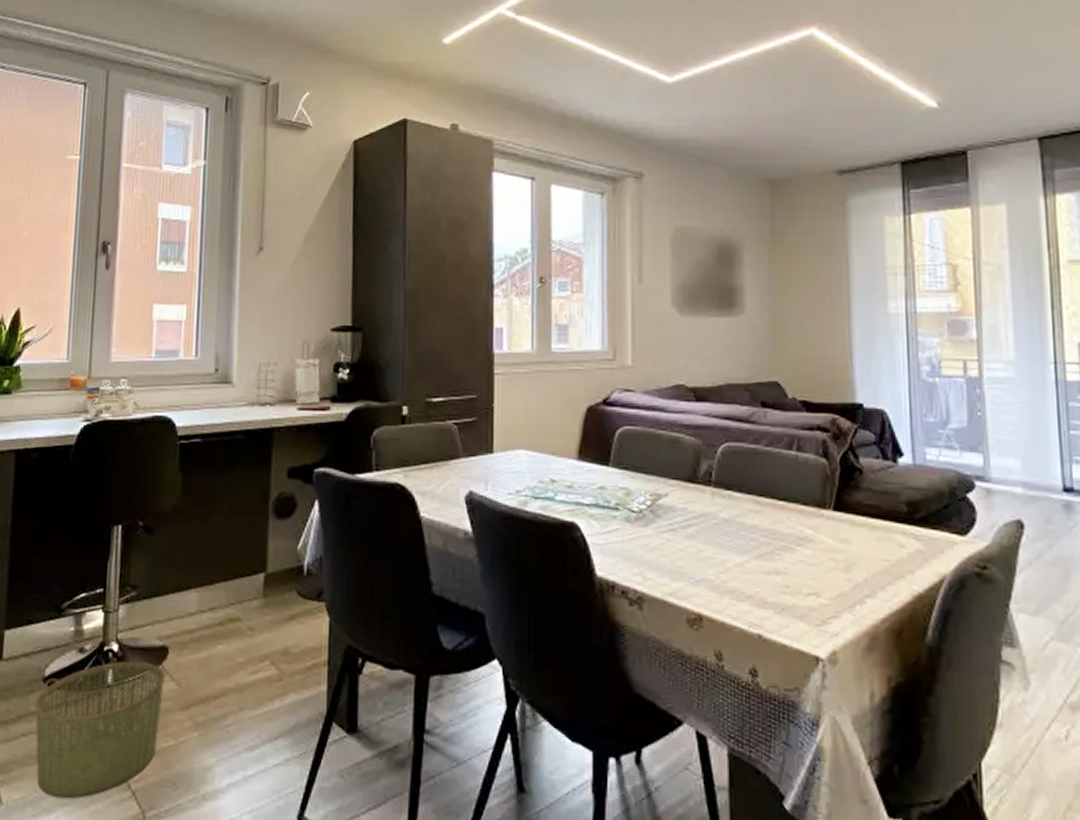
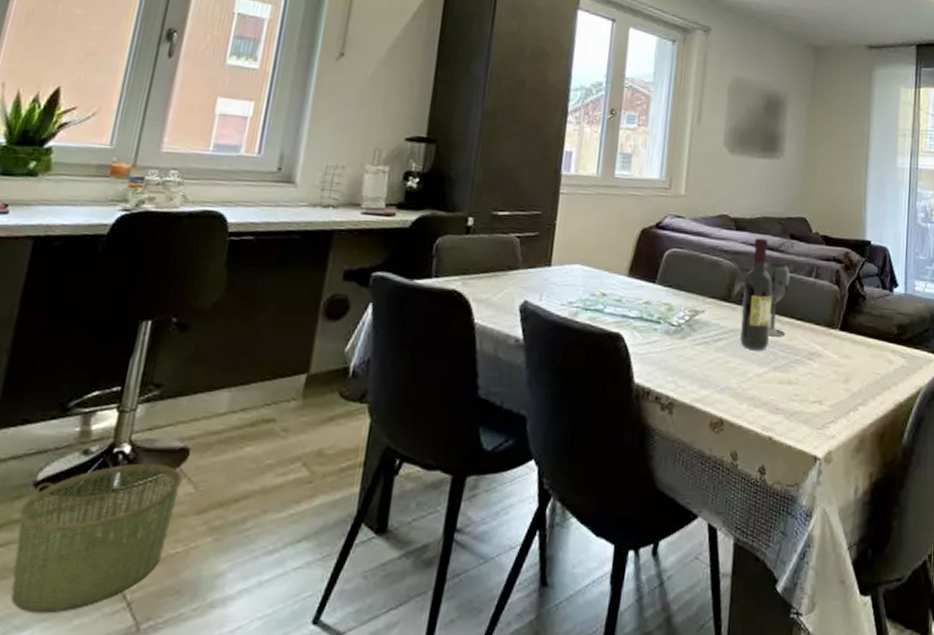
wine bottle: none [711,408,748,538] -> present [740,238,773,351]
wine glass: none [734,435,766,522] -> present [764,262,790,338]

